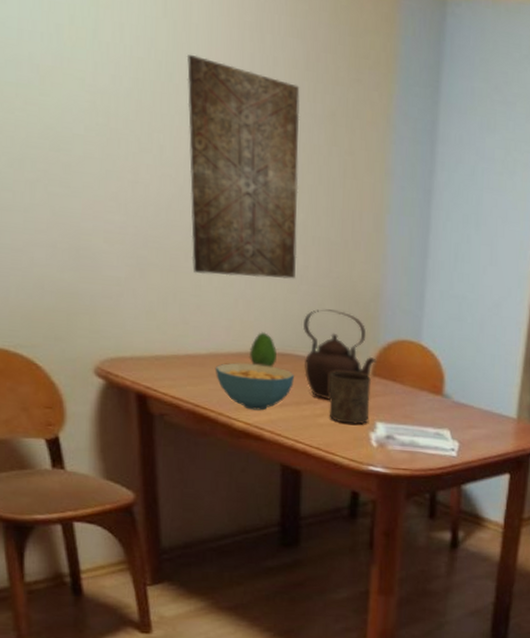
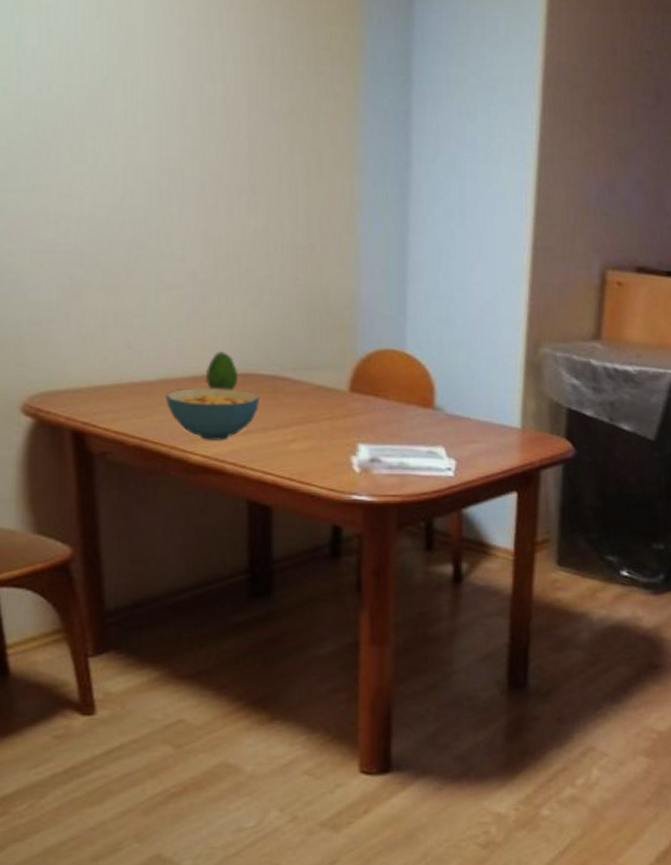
wall art: present [186,54,300,279] -> none [124,55,258,292]
teapot: present [304,309,377,400] -> none [268,321,355,422]
cup: present [329,371,371,425] -> none [300,389,349,448]

